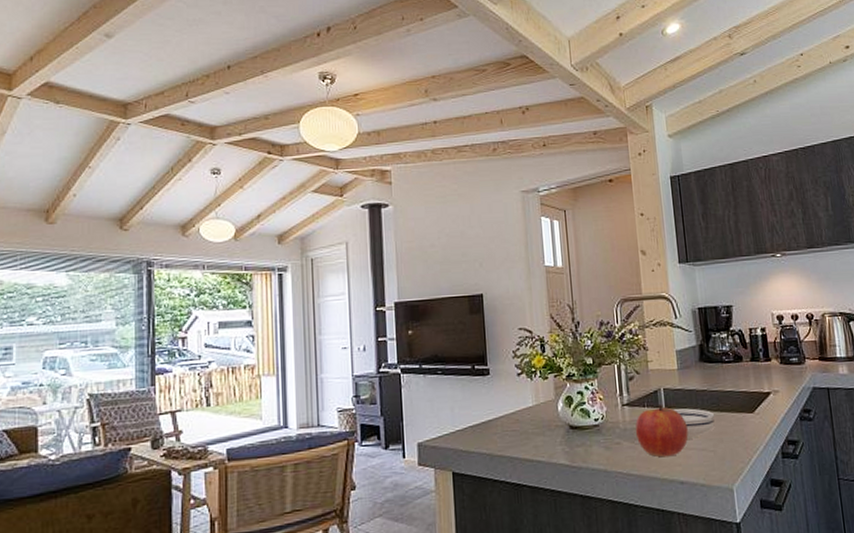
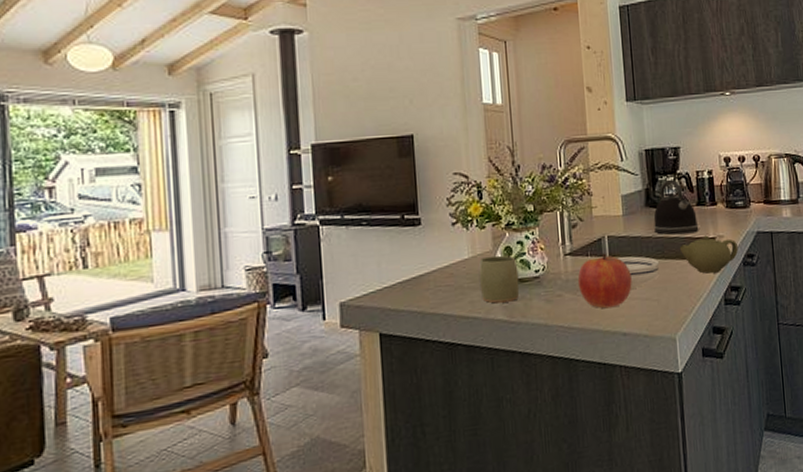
mug: none [541,404,580,449] -> present [478,255,520,304]
kettle: none [707,335,754,389] -> present [653,179,699,235]
teapot: none [734,389,794,427] -> present [679,235,738,274]

